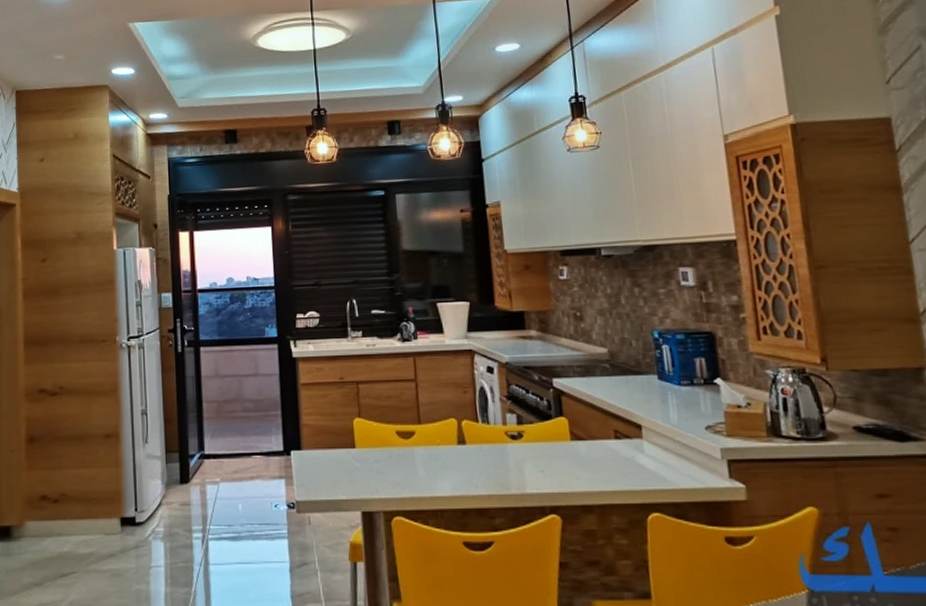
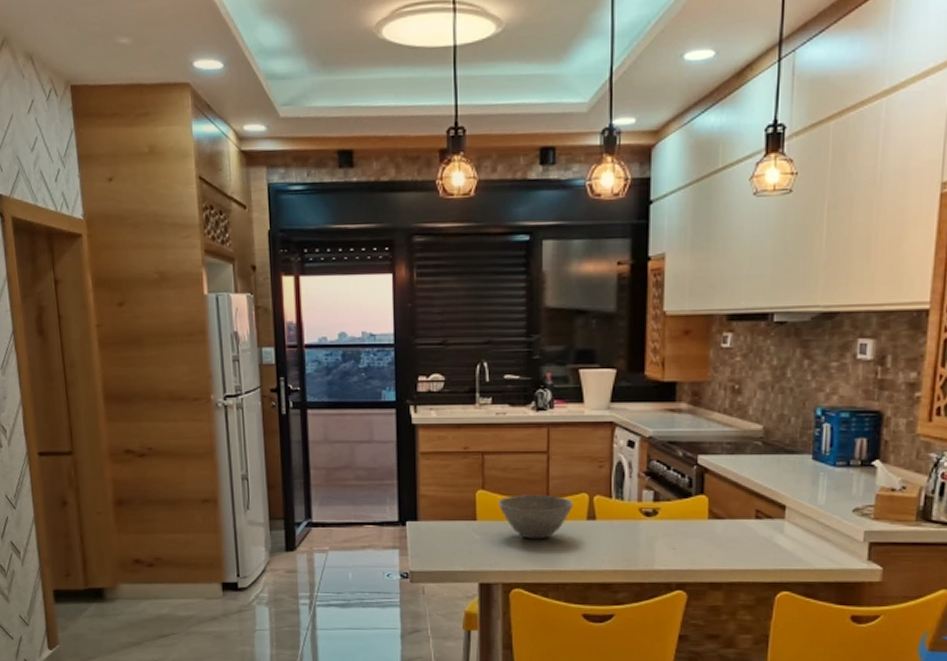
bowl: none [374,420,444,466] -> present [498,494,573,540]

